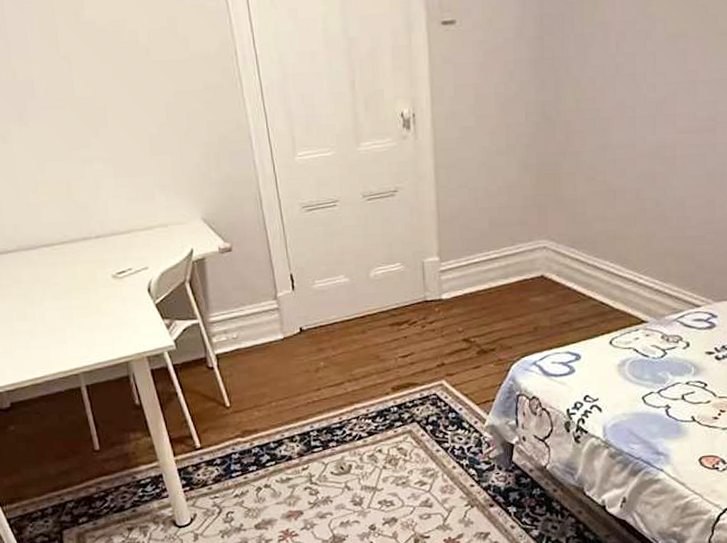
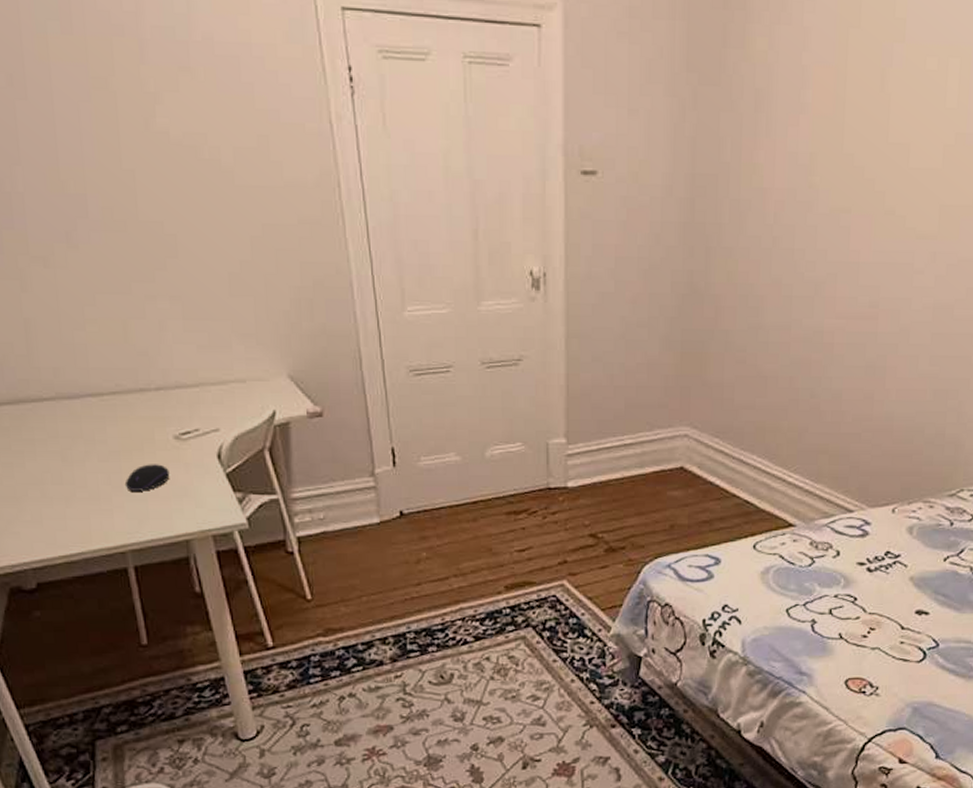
computer mouse: none [75,299,110,323] -> present [124,464,170,491]

